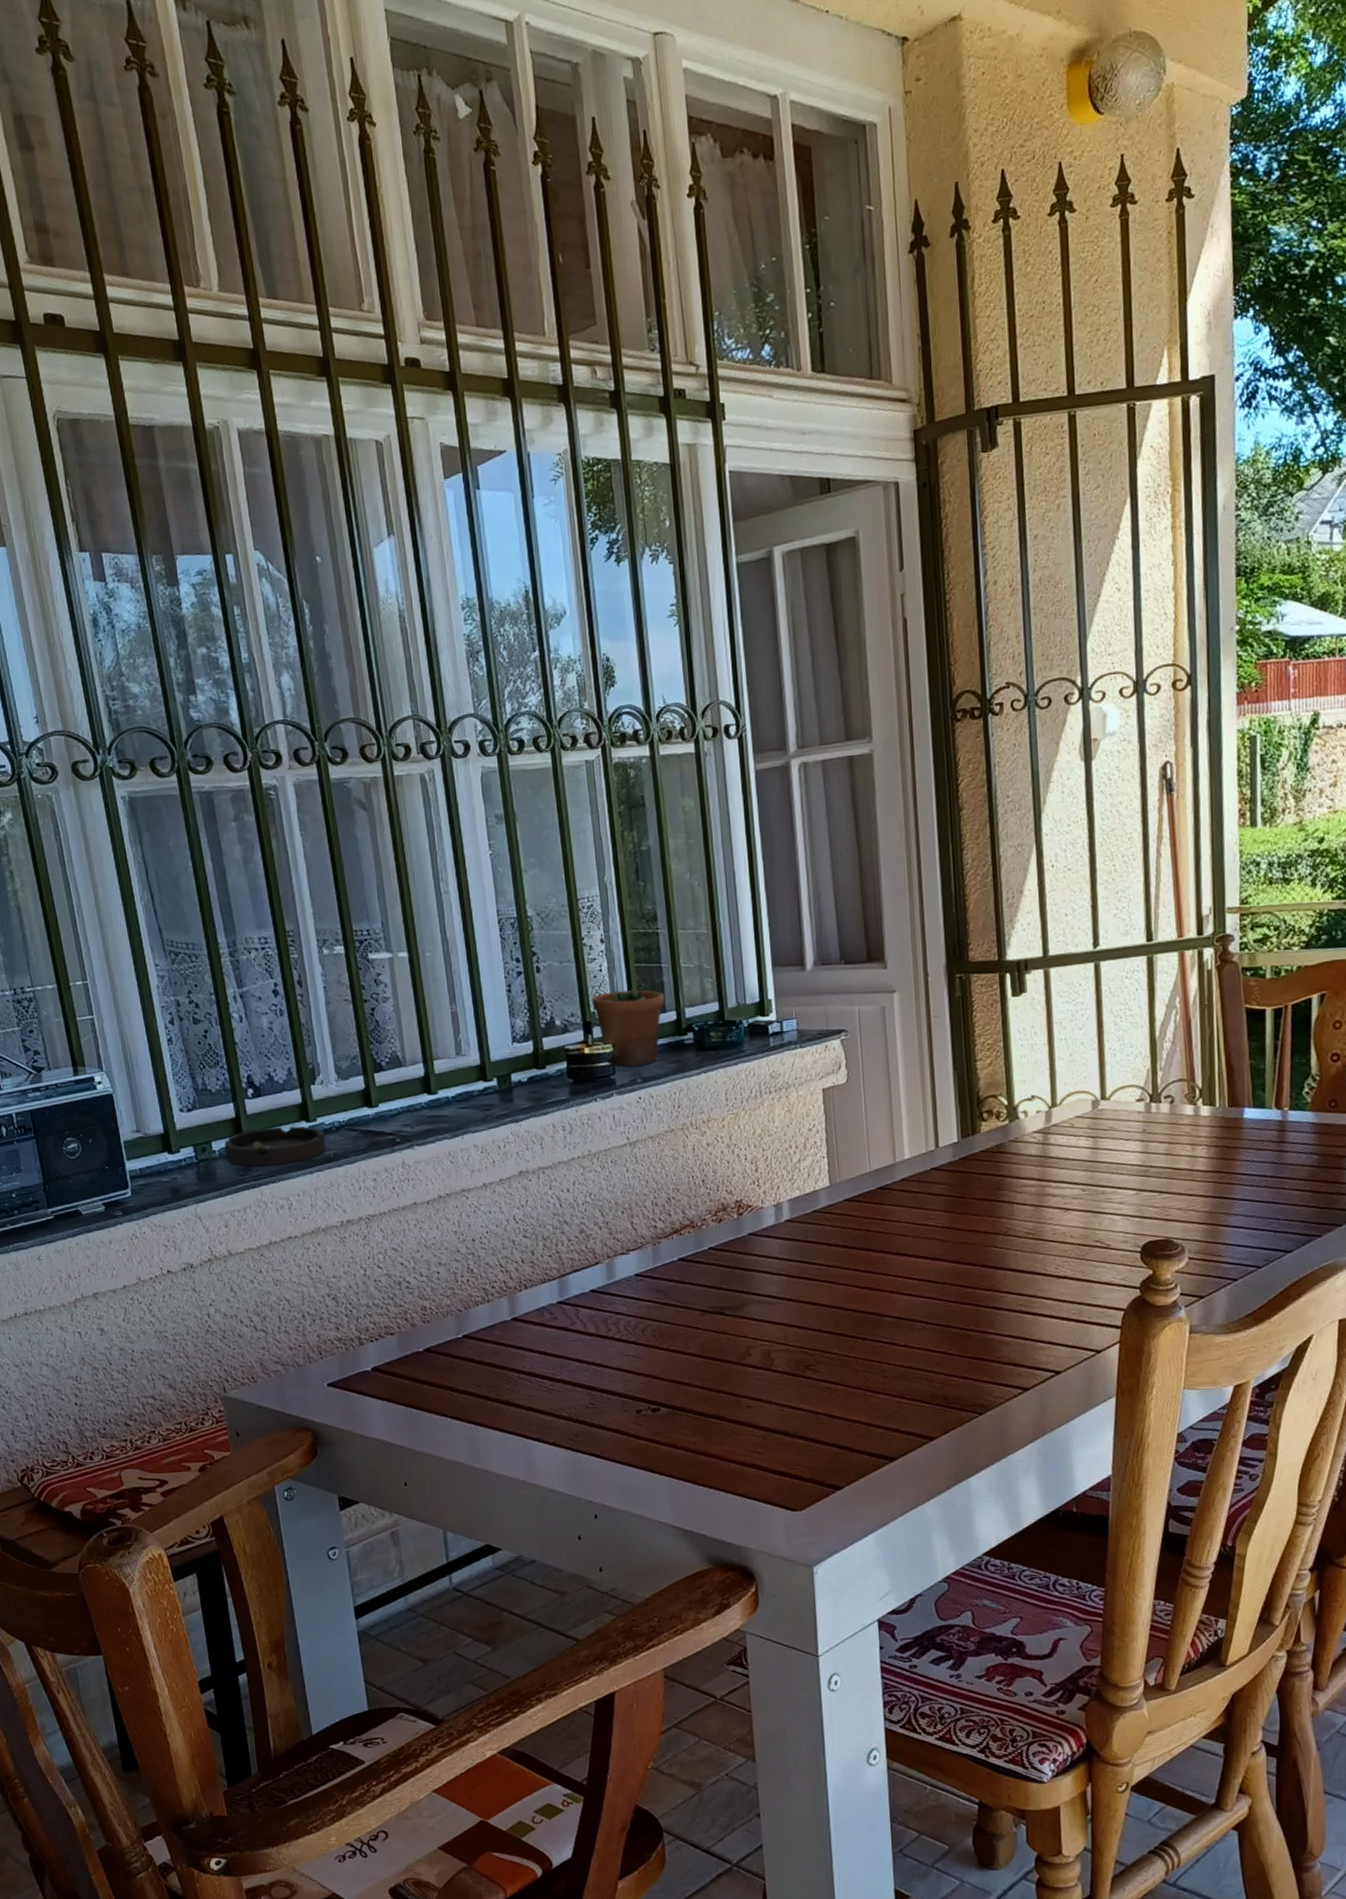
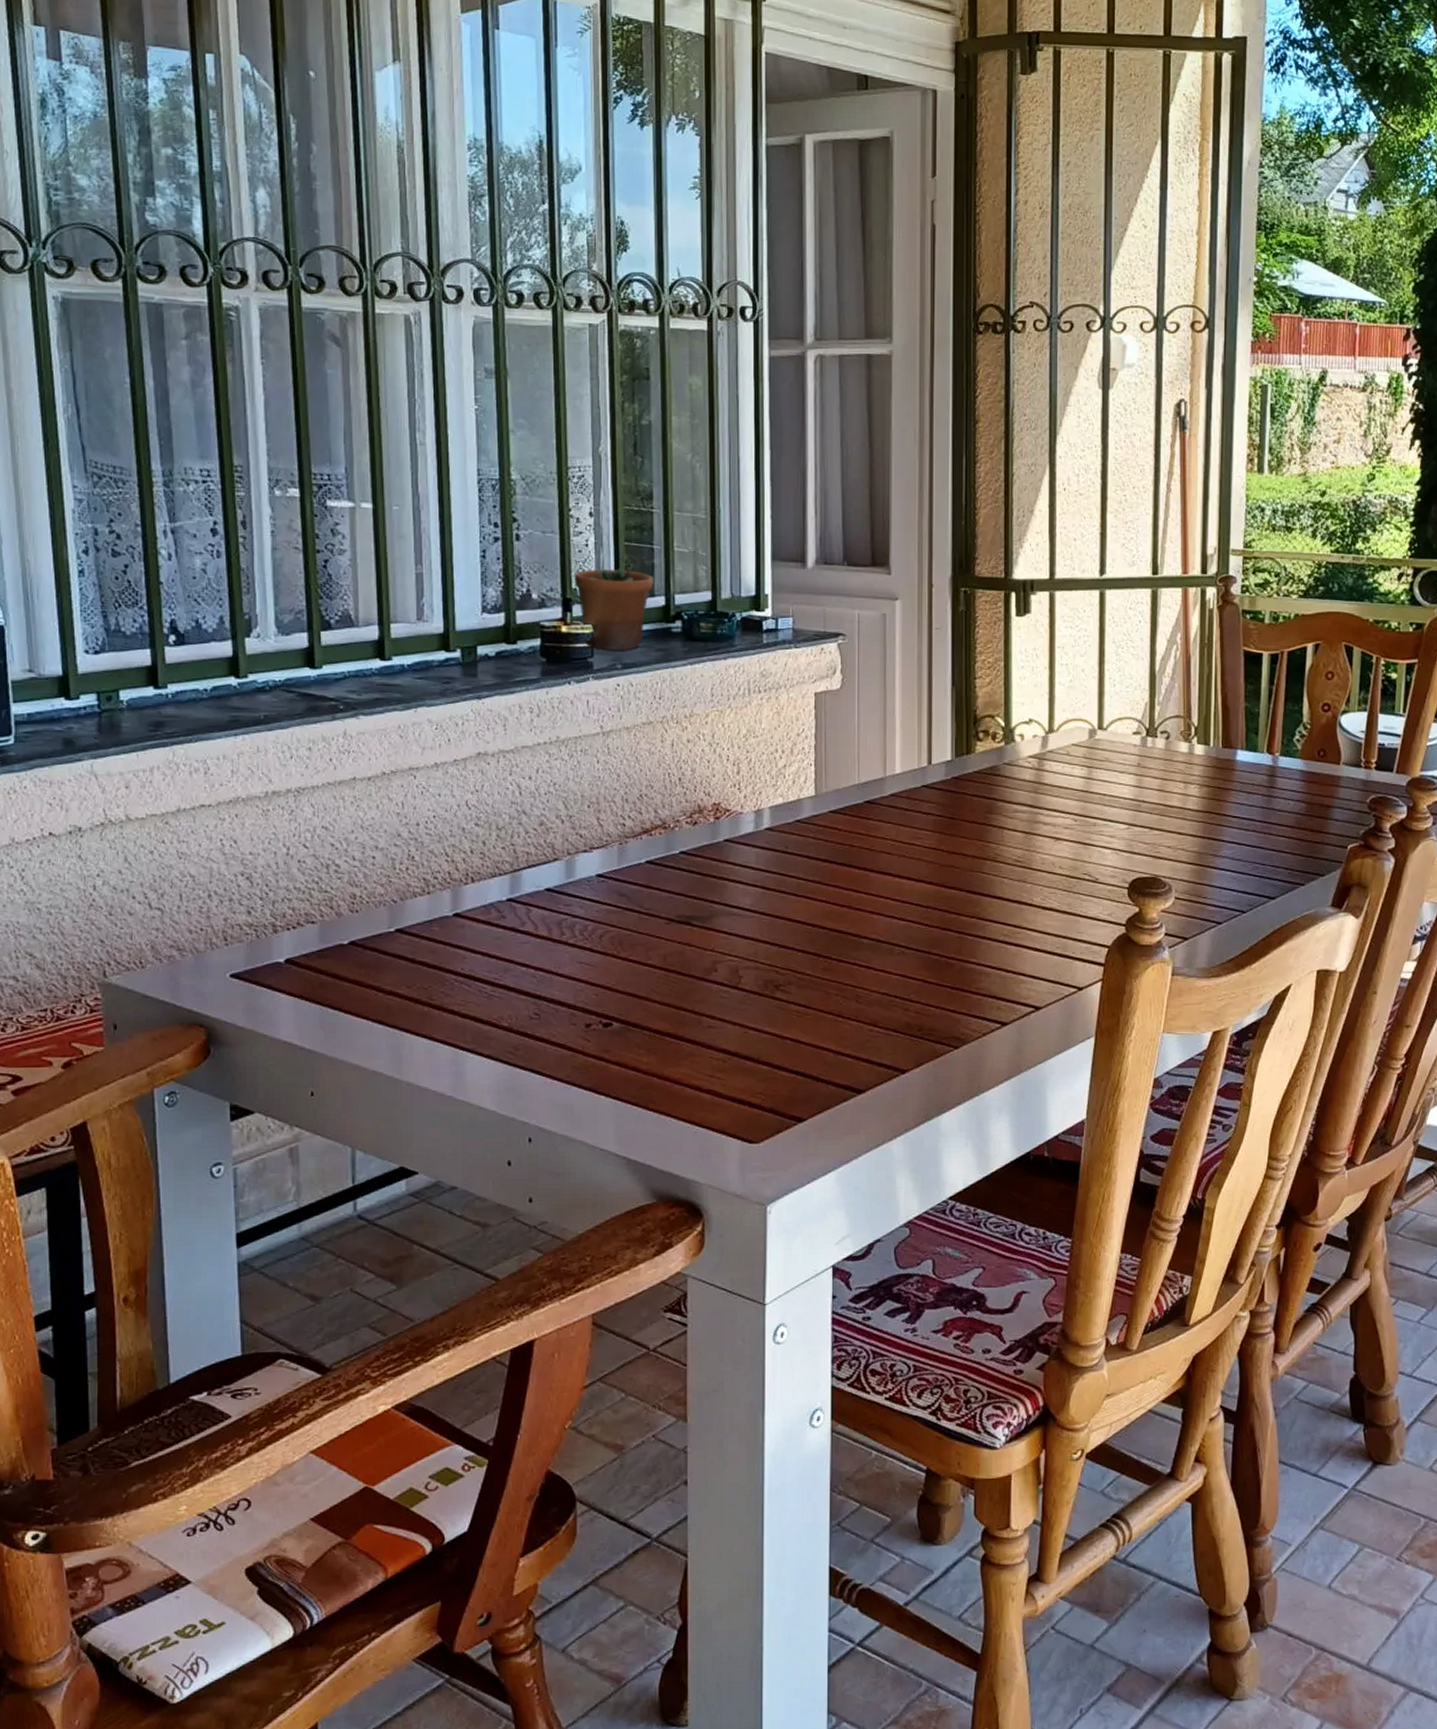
ashtray: present [224,1126,326,1167] -> none [134,680,255,723]

